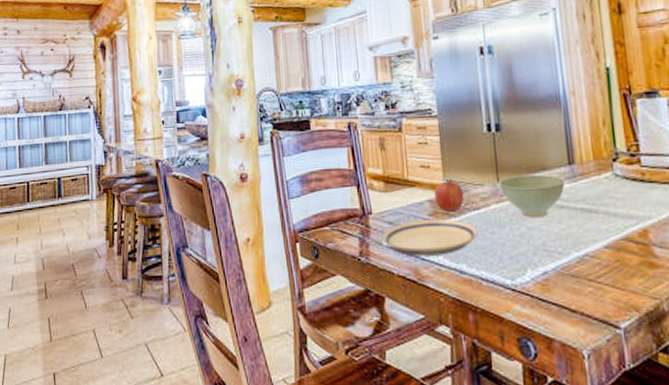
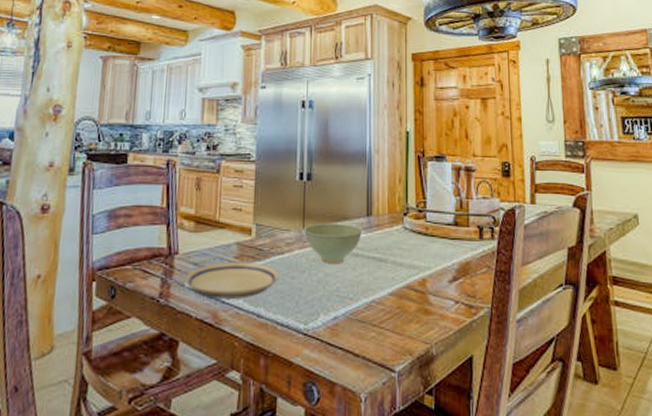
fruit: present [434,179,465,212] -> none [242,223,271,255]

